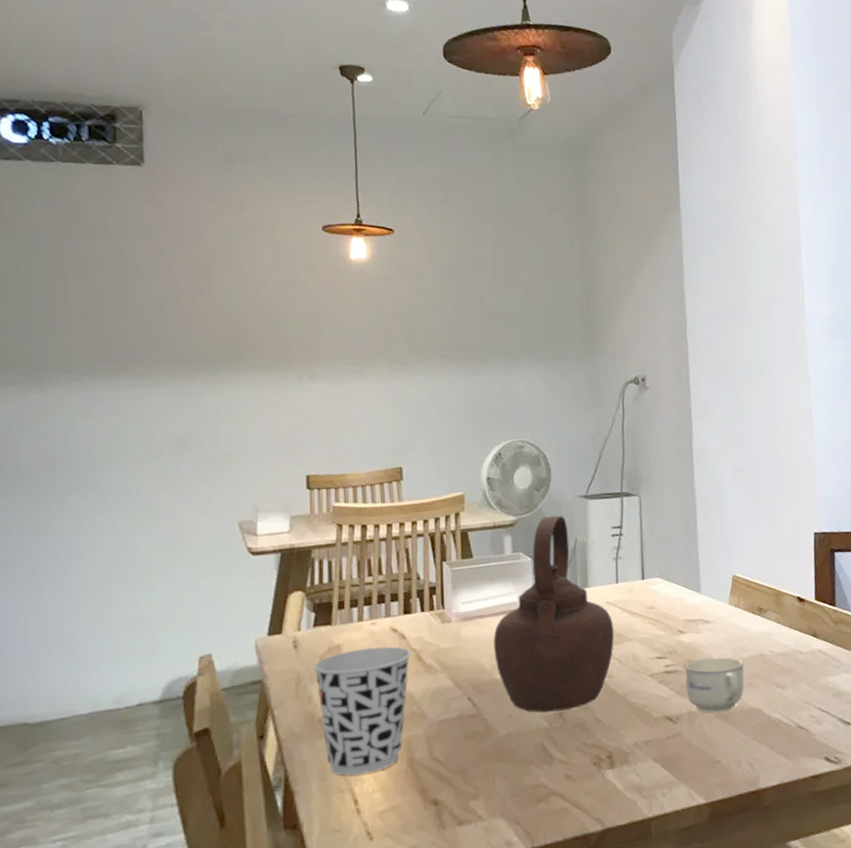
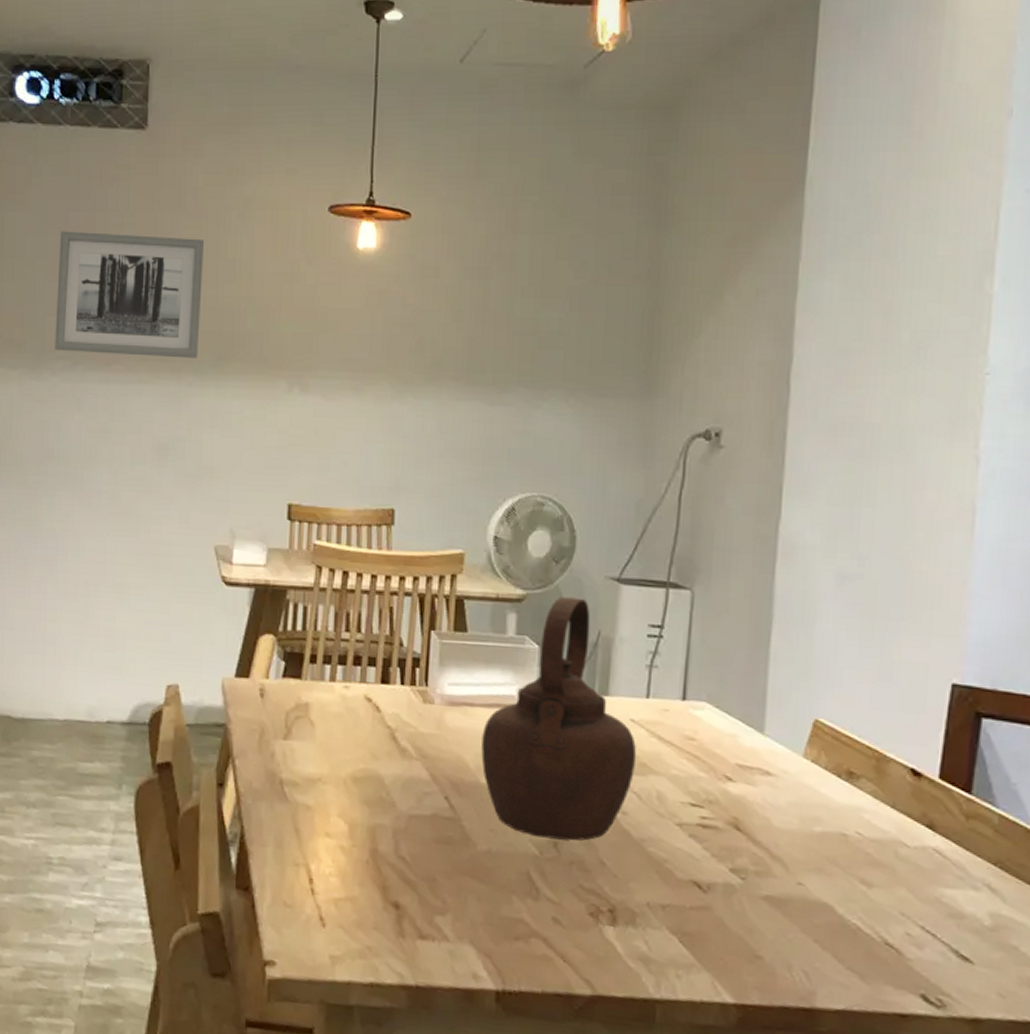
wall art: none [56,255,210,365] -> present [55,231,204,359]
cup: present [313,646,411,776] -> none [279,712,385,854]
cup: present [684,656,745,713] -> none [725,818,816,896]

